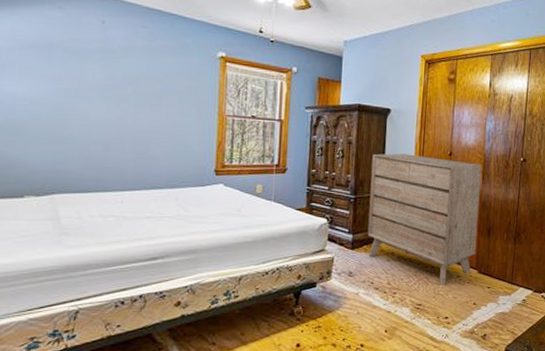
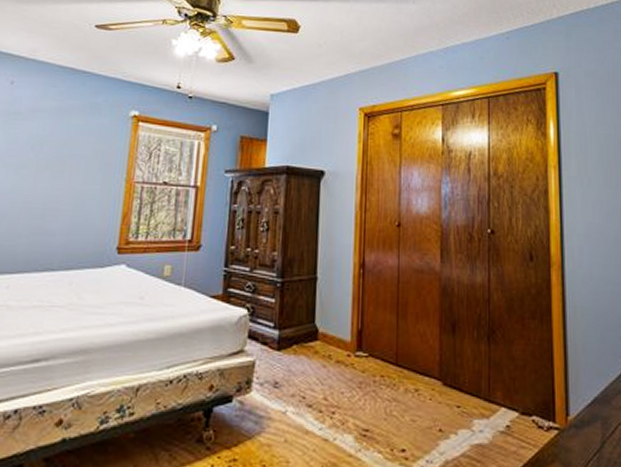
dresser: present [367,153,482,286] -> none [297,225,439,403]

